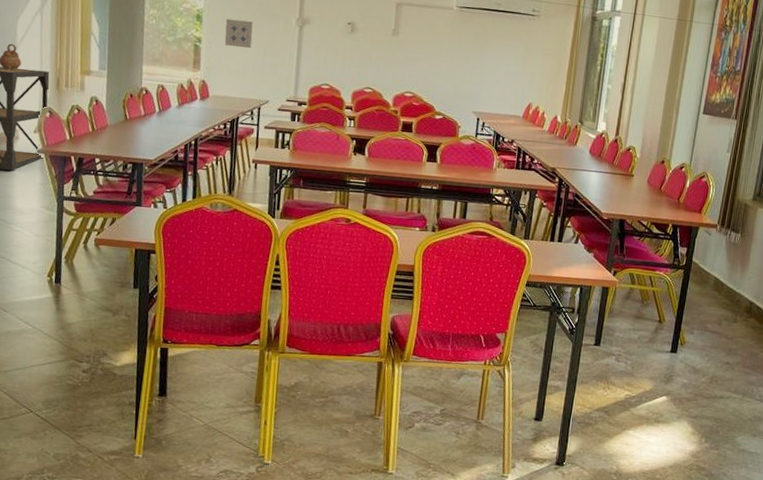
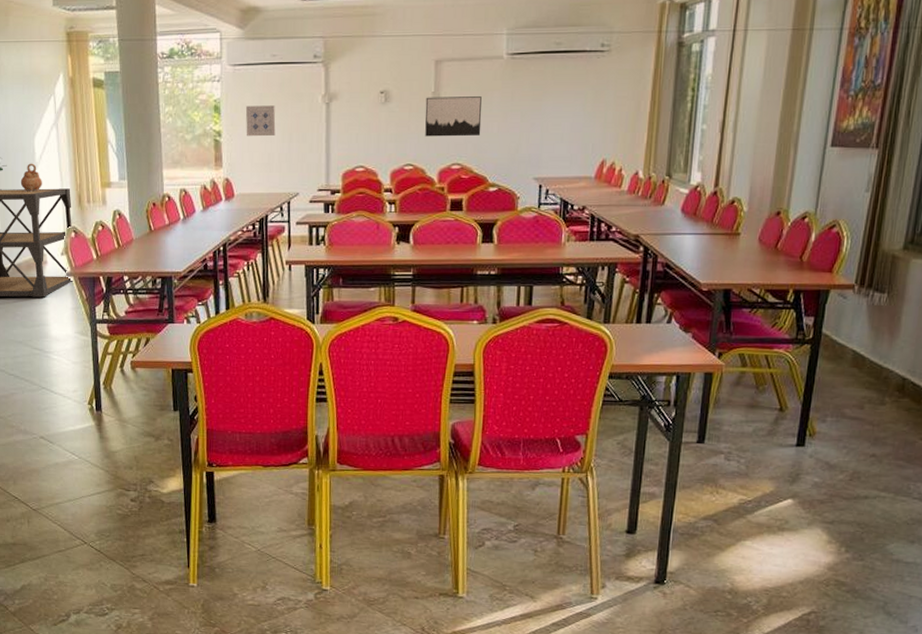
wall art: none [384,33,434,71] -> present [425,96,482,137]

